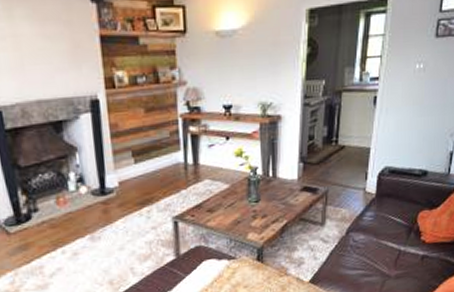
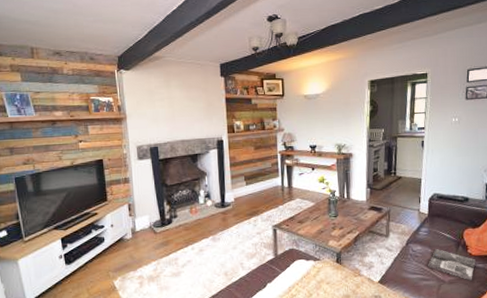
magazine: none [371,237,429,274] -> present [428,249,476,281]

